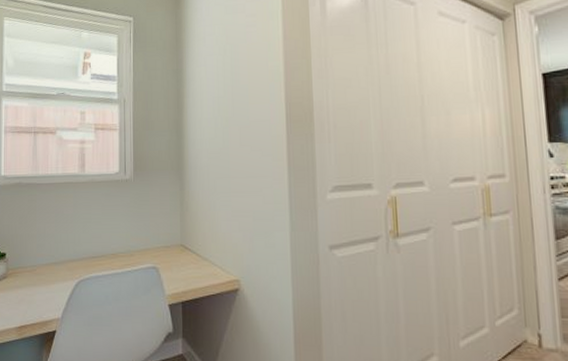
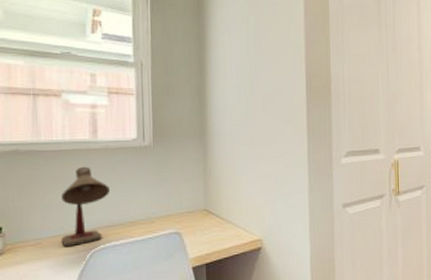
desk lamp: none [52,198,94,275] -> present [61,166,110,247]

